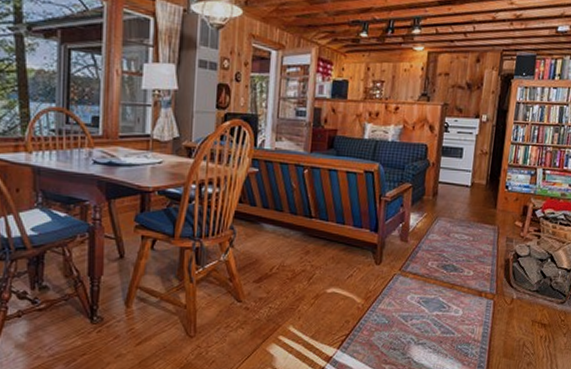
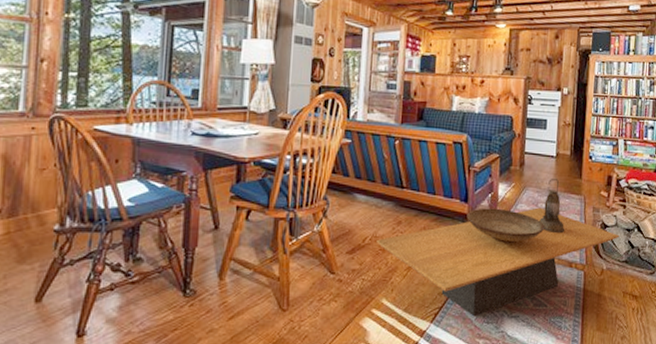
coffee table: none [284,237,533,344] -> present [376,207,620,317]
decorative bowl: none [376,237,457,272] -> present [466,208,546,243]
lantern: none [451,209,477,264] -> present [539,179,565,234]

